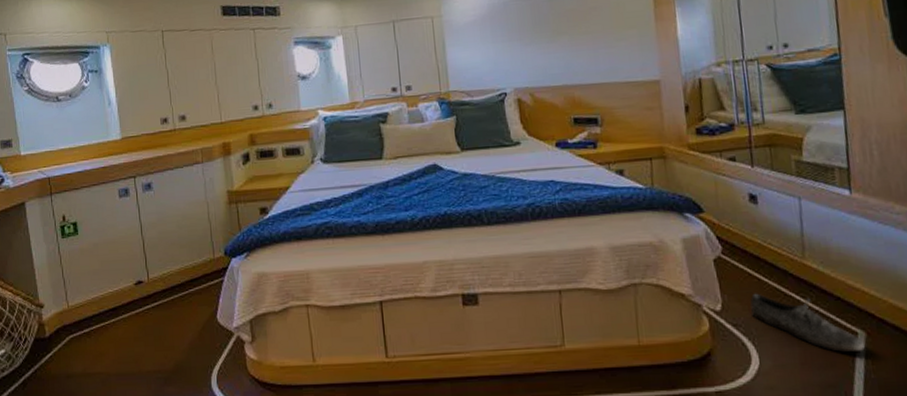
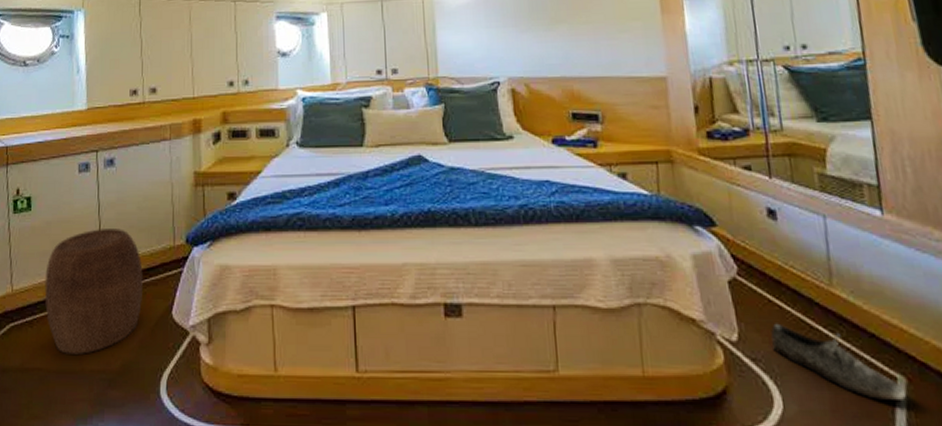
stool: none [97,246,189,359] -> present [44,229,144,354]

